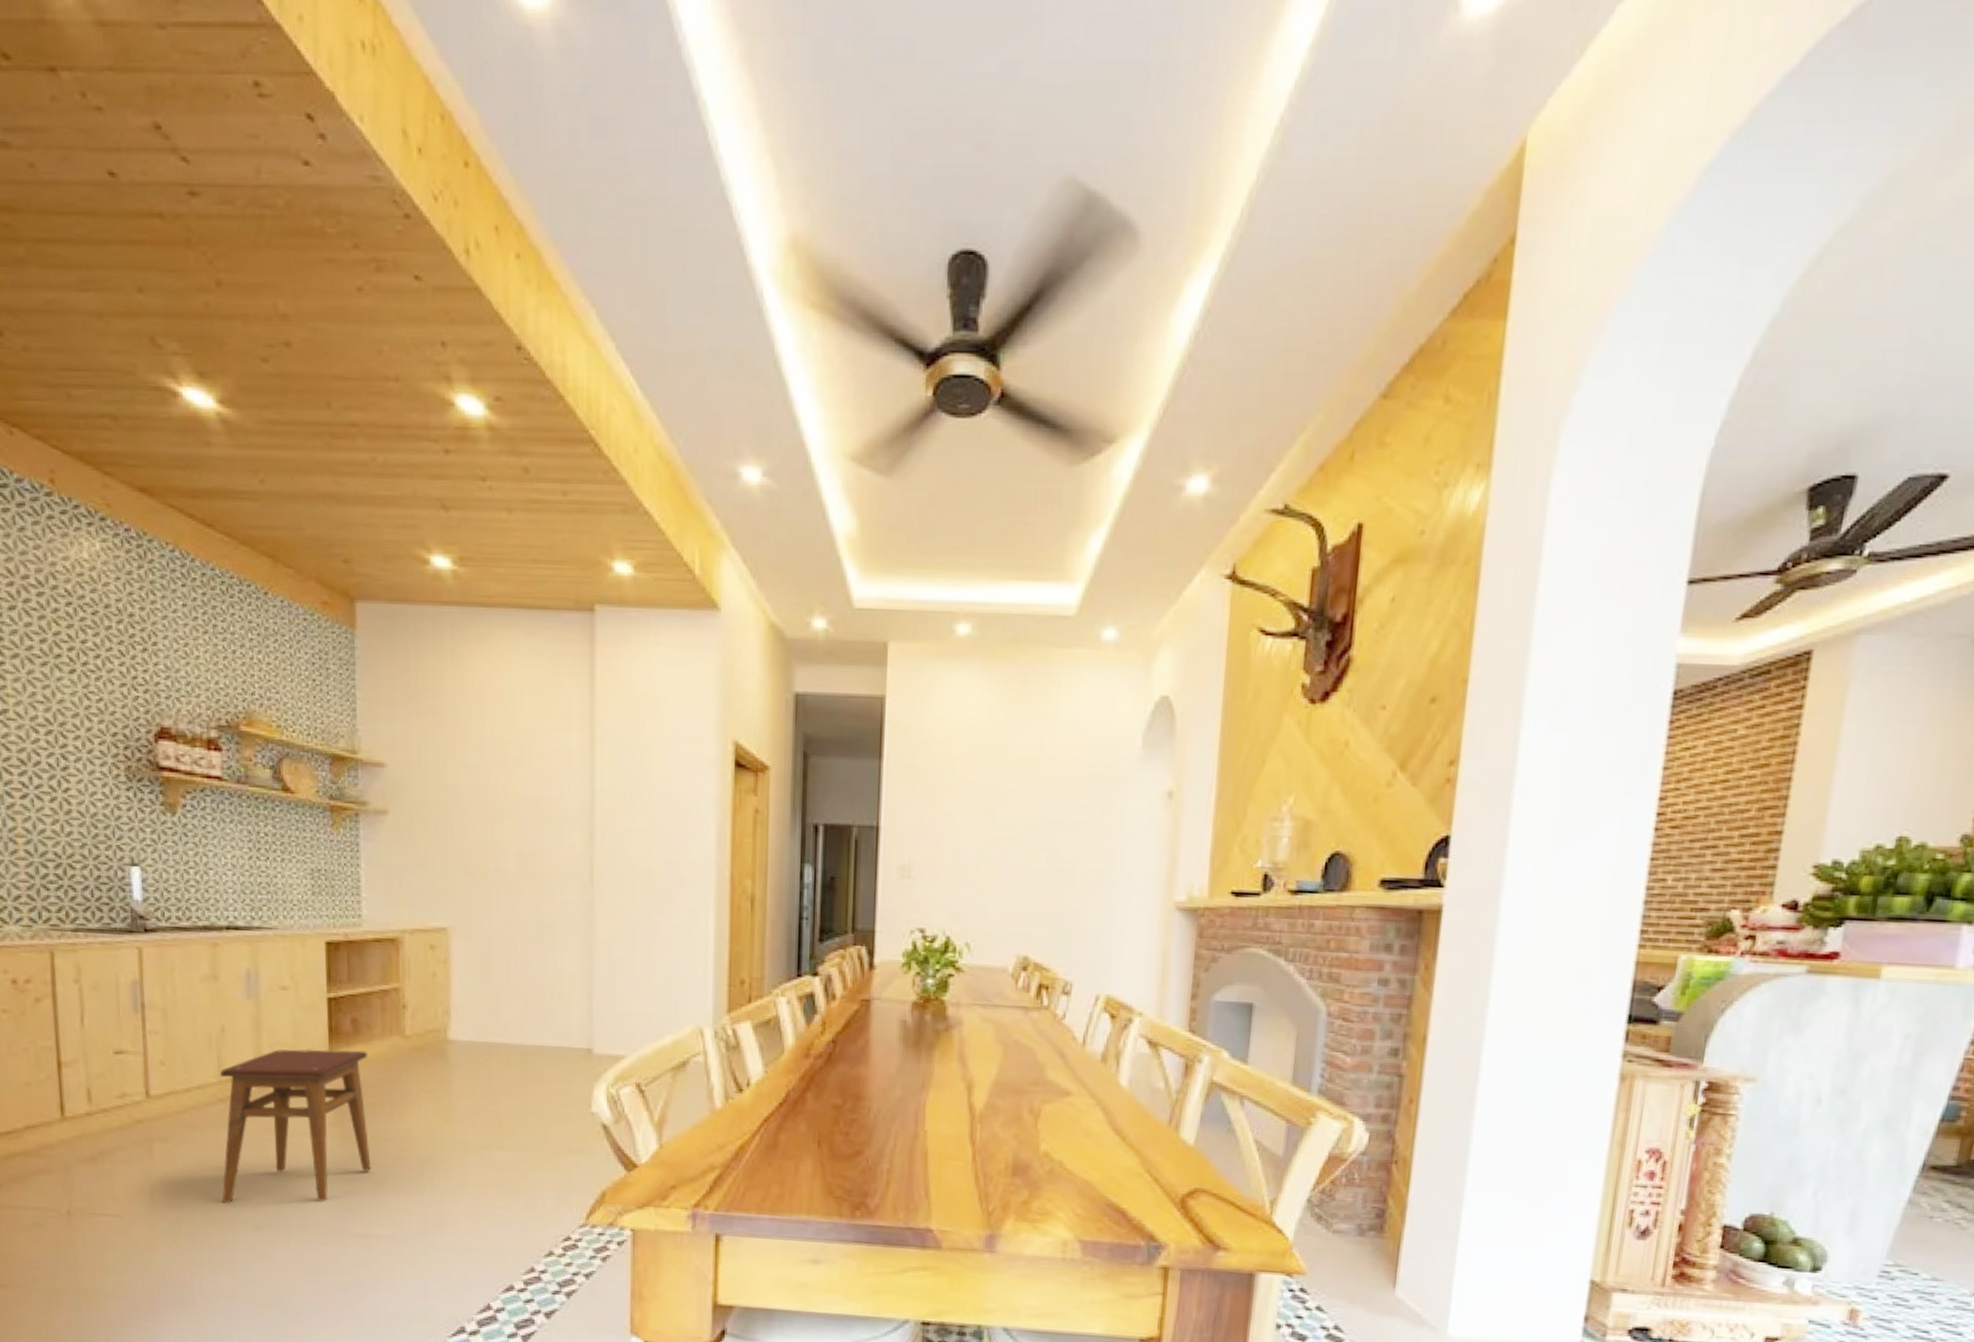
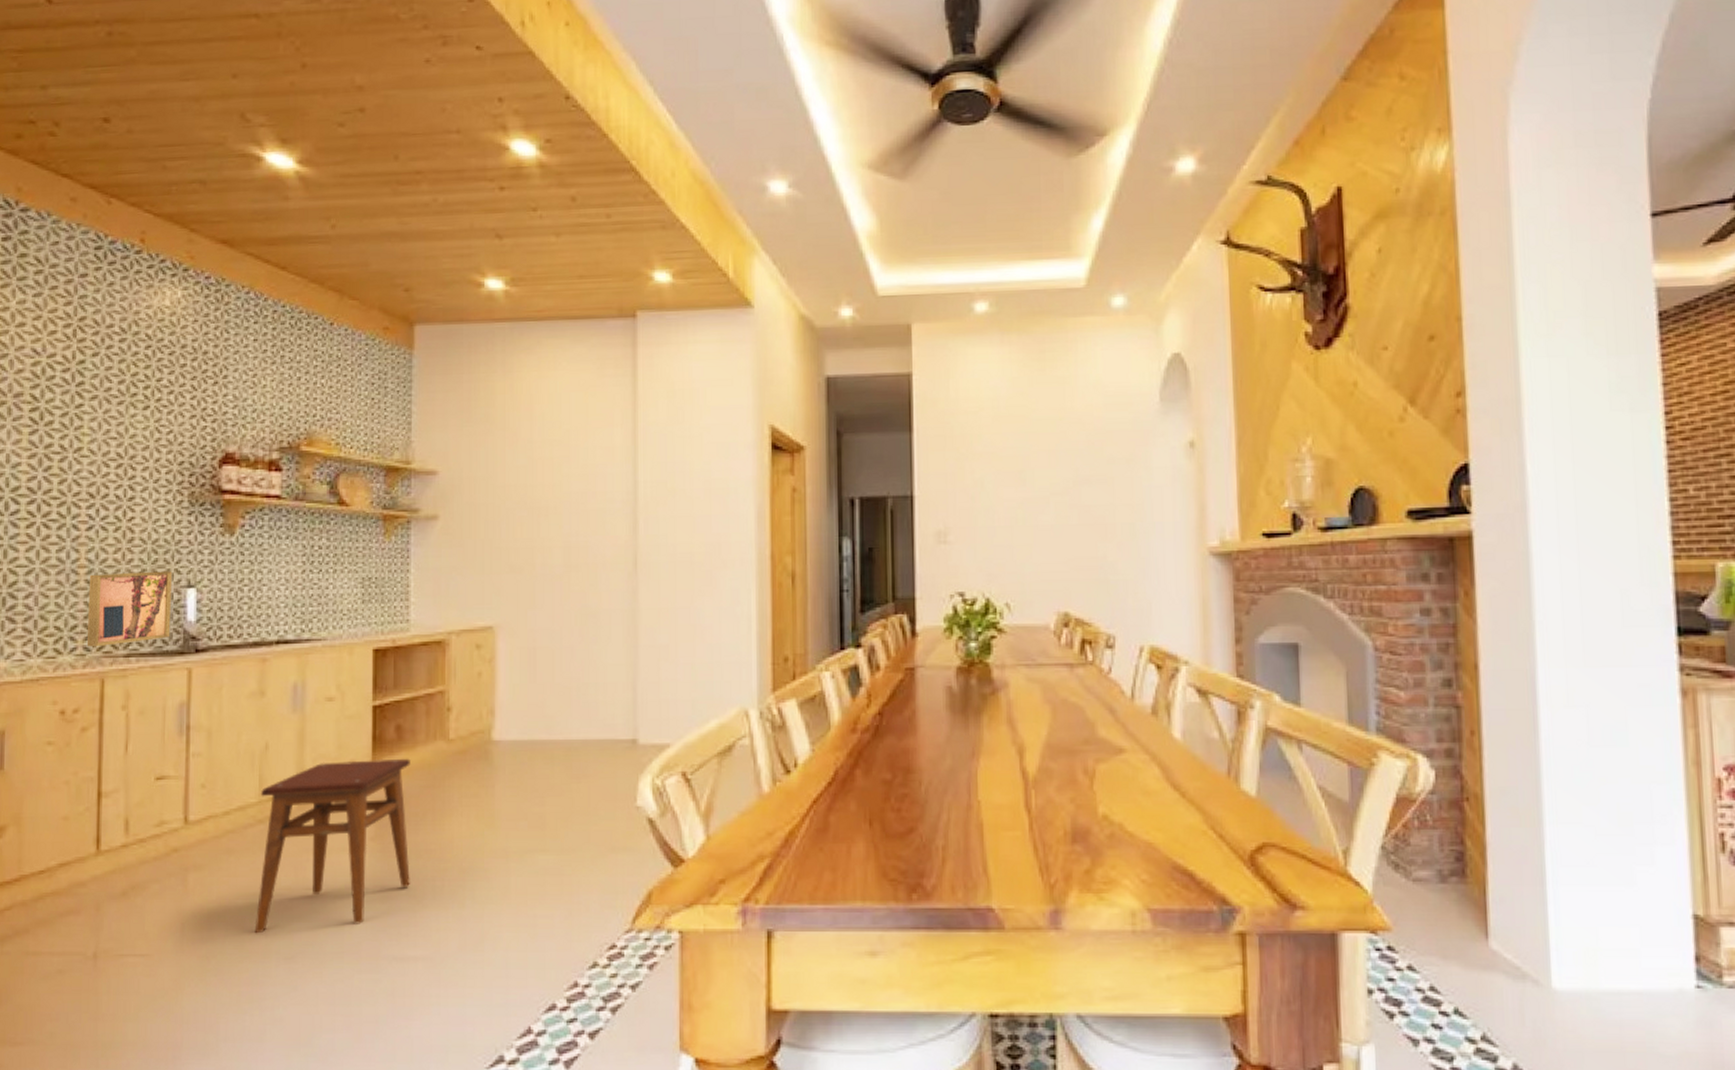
wall art: none [28,844,117,920] -> present [86,571,173,647]

